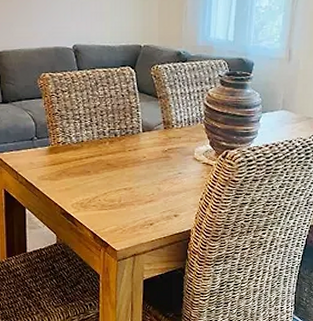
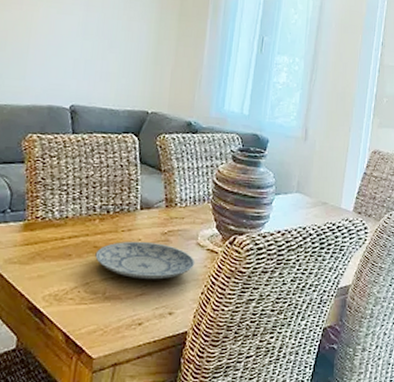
plate: none [109,158,194,189] -> present [95,241,195,280]

